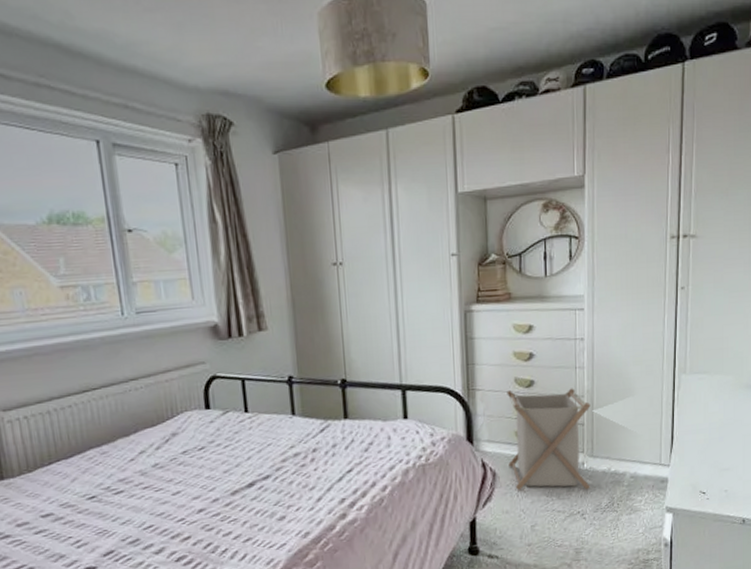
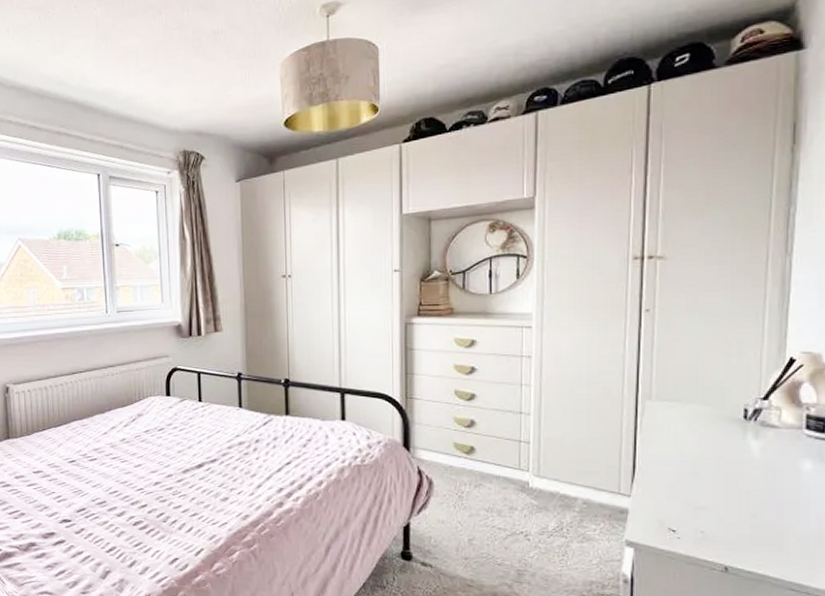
laundry basket: present [507,388,591,490] -> none [446,401,538,511]

